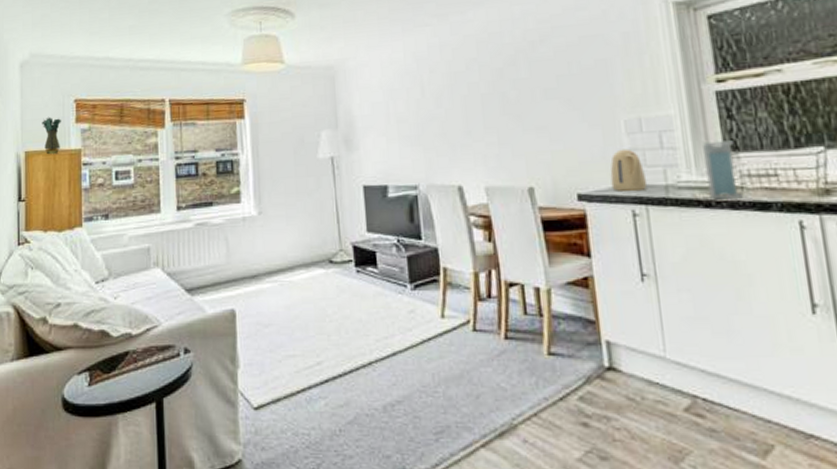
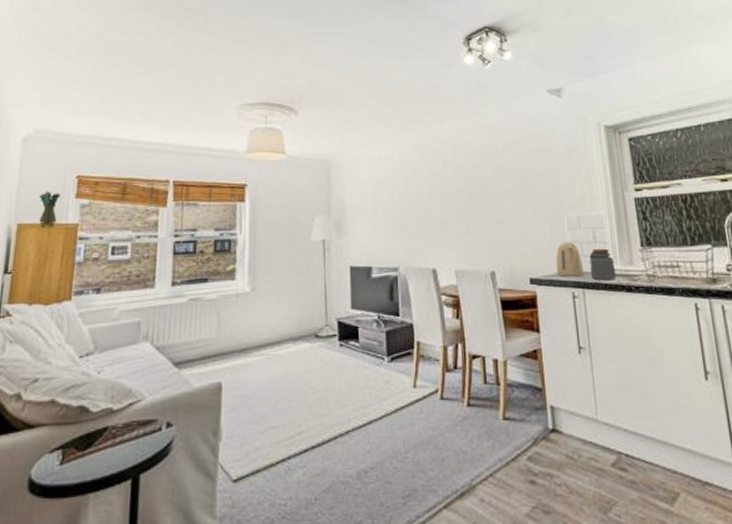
jar: none [654,155,691,195] -> present [589,248,617,281]
soap dispenser: present [703,140,743,200] -> none [625,237,655,285]

